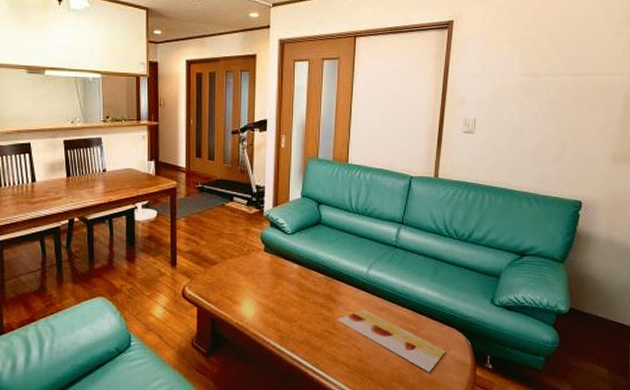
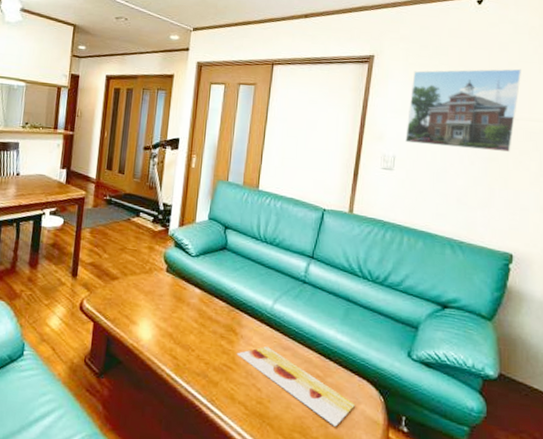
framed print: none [485,25,590,107] -> present [405,68,521,153]

